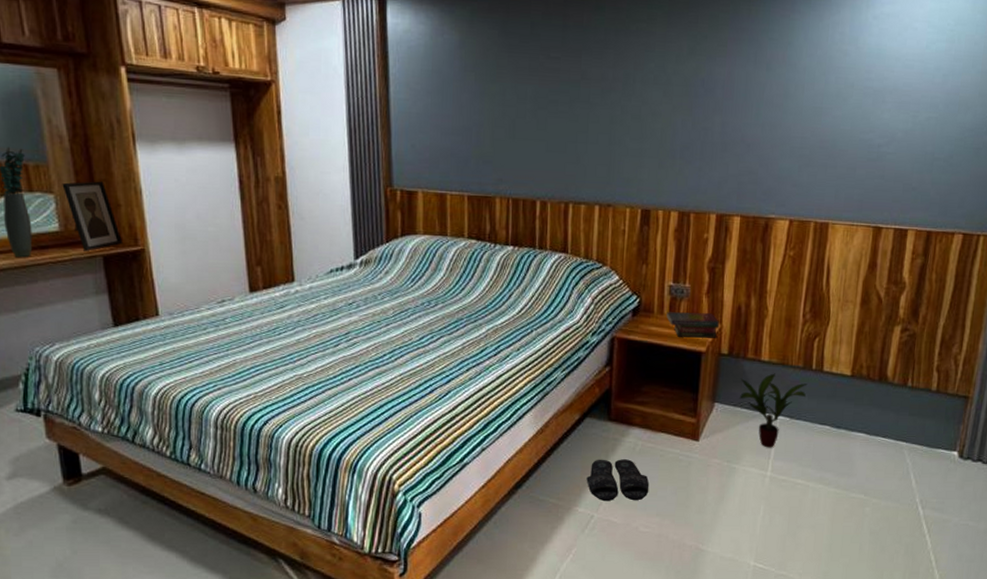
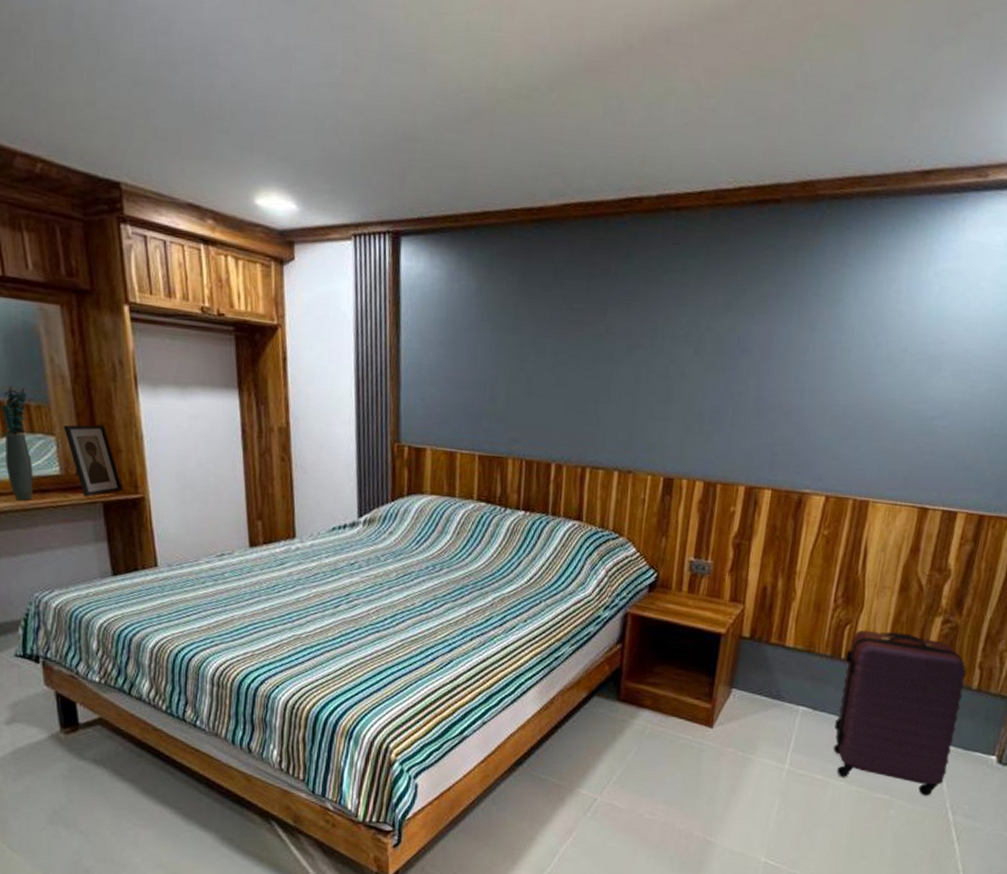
slippers: present [586,459,650,501] -> none [591,740,658,786]
books: present [666,312,719,338] -> none [685,589,742,620]
potted plant: present [739,373,808,448] -> none [758,660,835,740]
suitcase: none [810,341,926,492] -> present [833,630,967,796]

